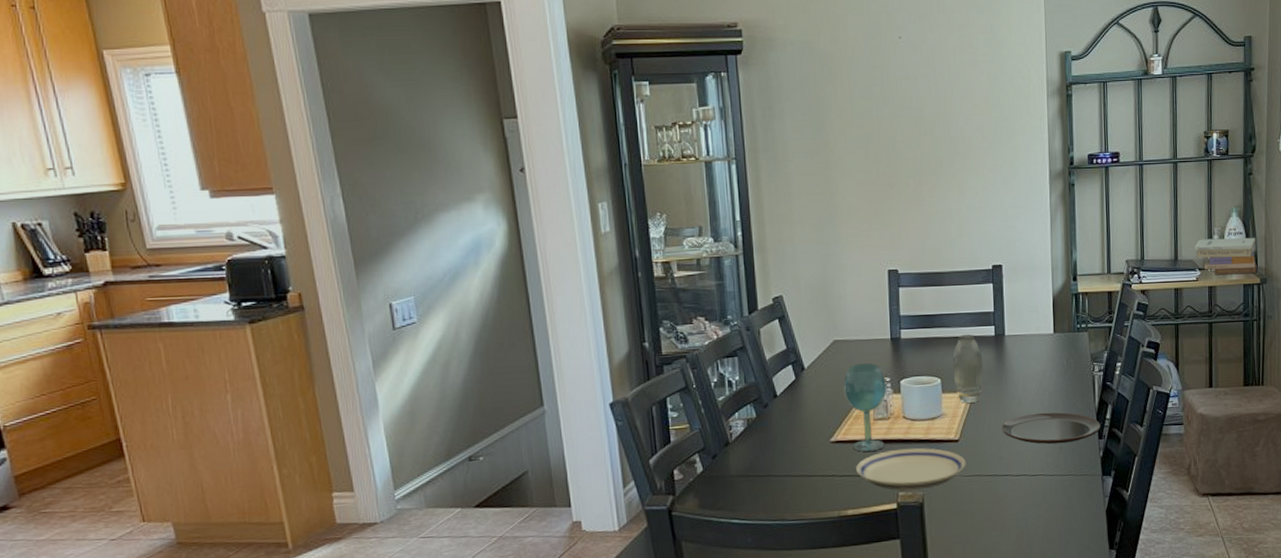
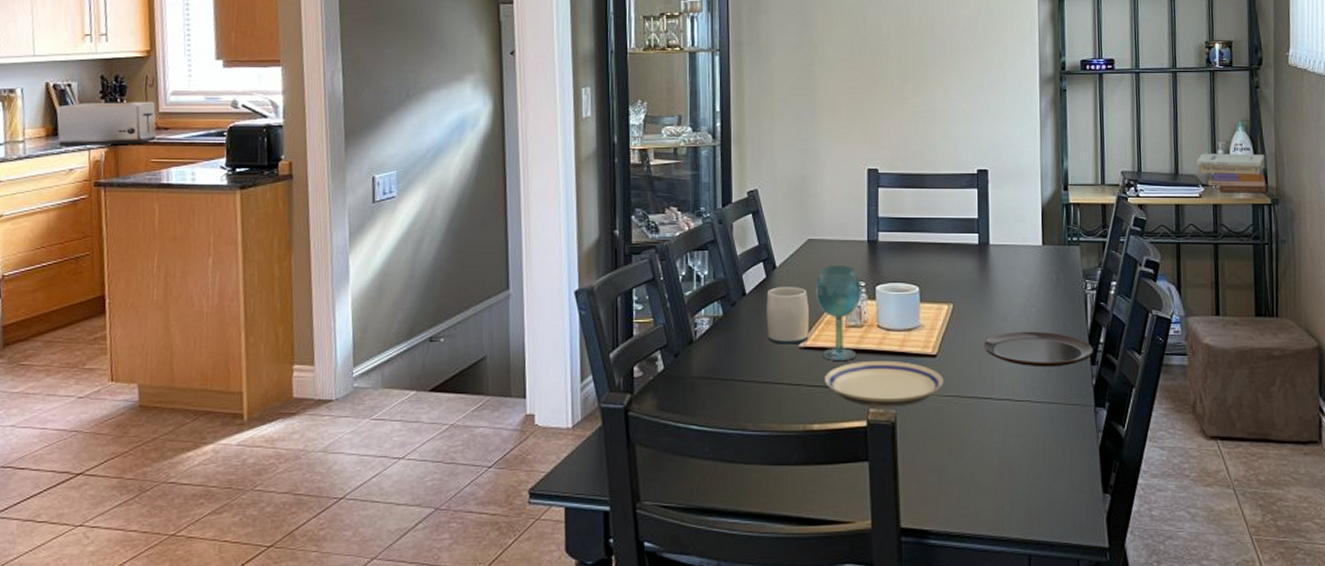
toaster: none [30,237,148,290] -> present [56,101,157,147]
mug: none [797,386,839,440] -> present [766,287,809,344]
vase: present [953,334,984,403] -> none [933,242,965,315]

